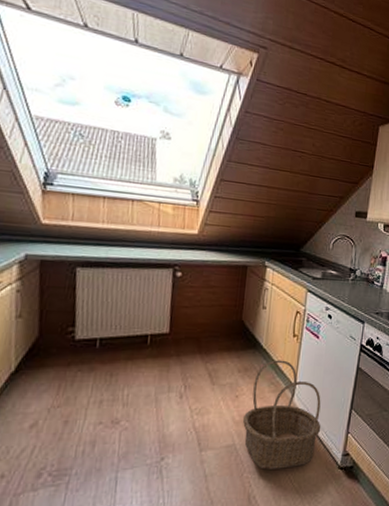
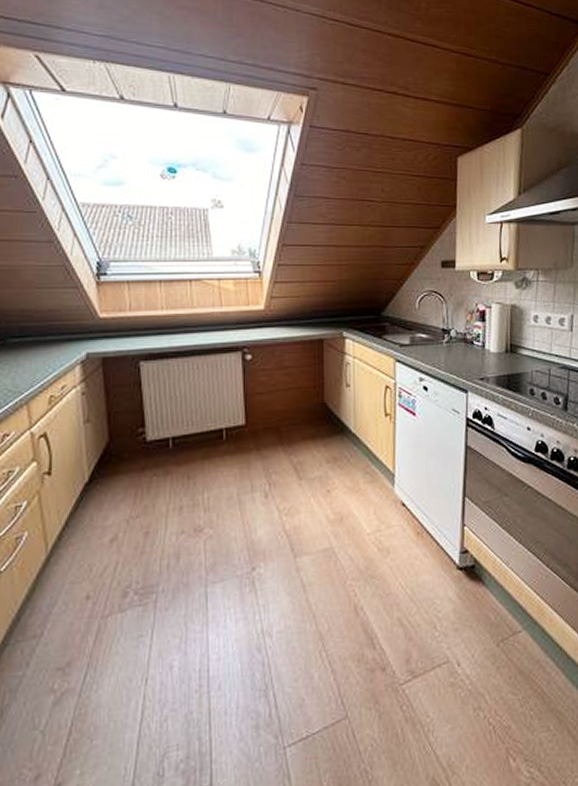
basket: present [242,360,321,469] -> none [338,444,431,575]

